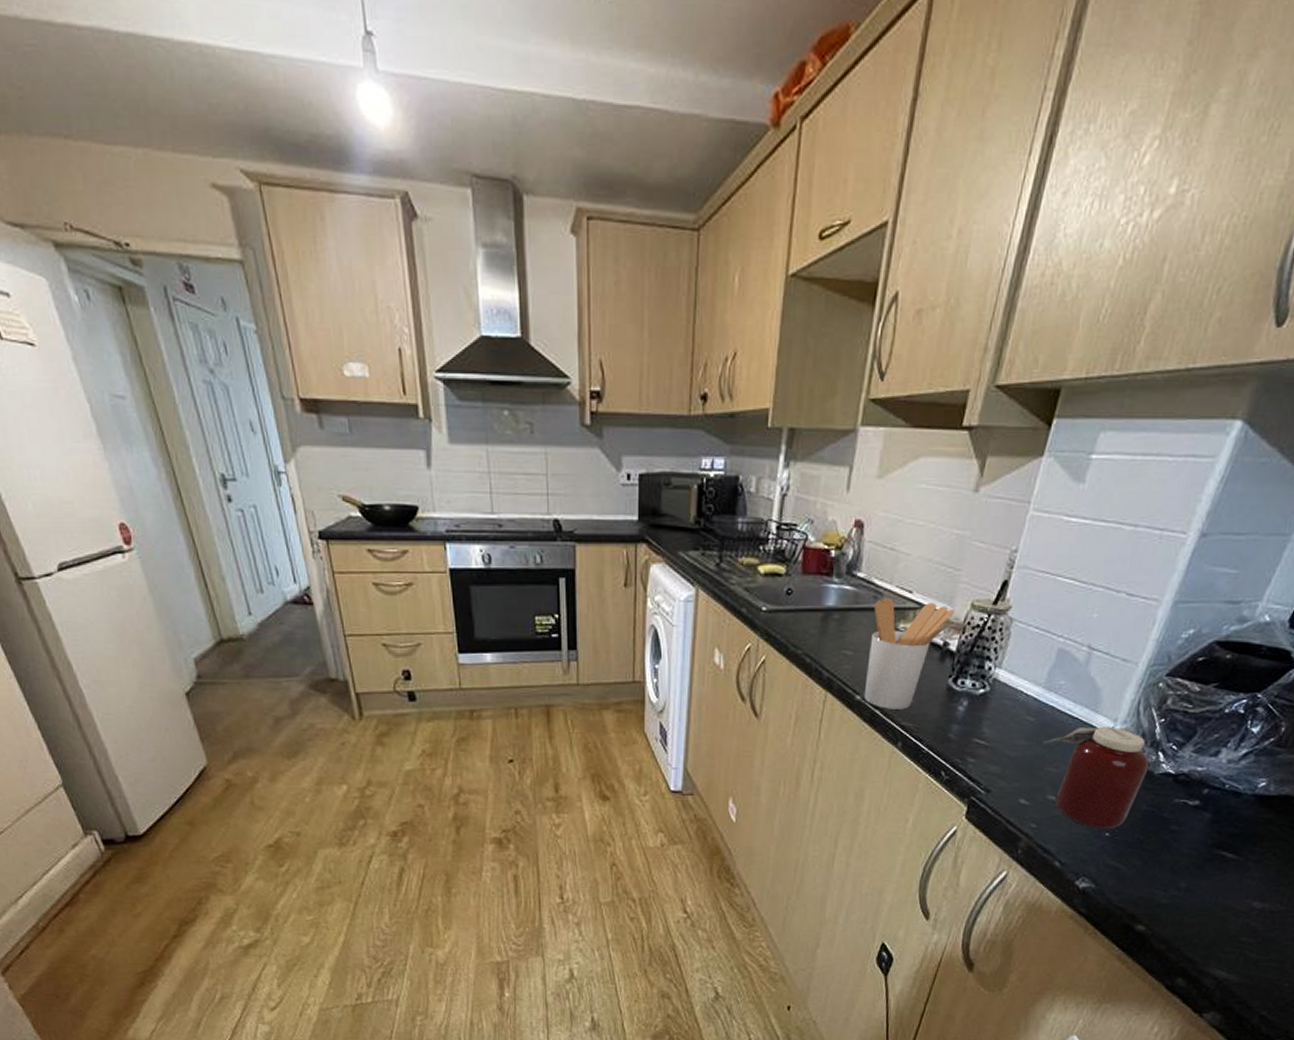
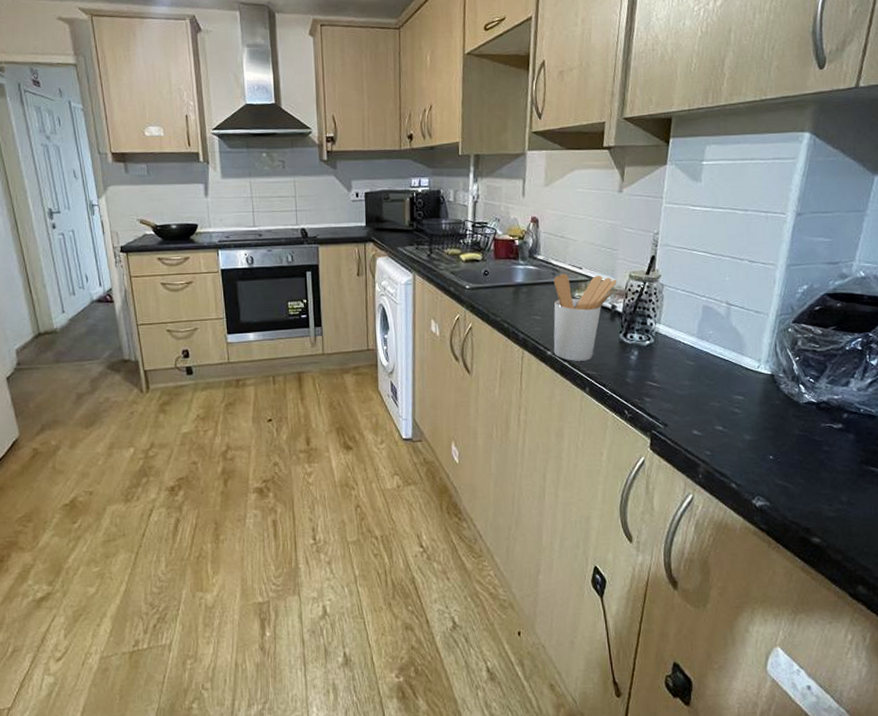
jar: present [1043,726,1149,829] -> none [704,365,794,453]

